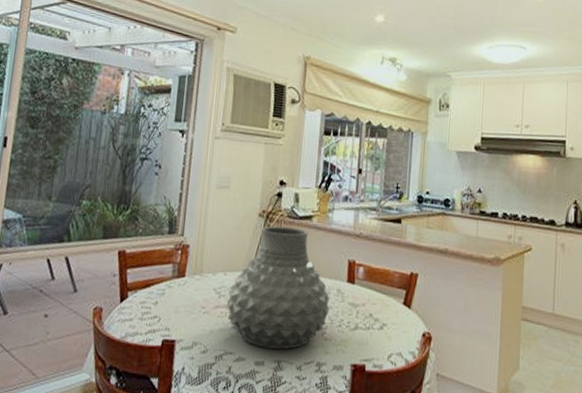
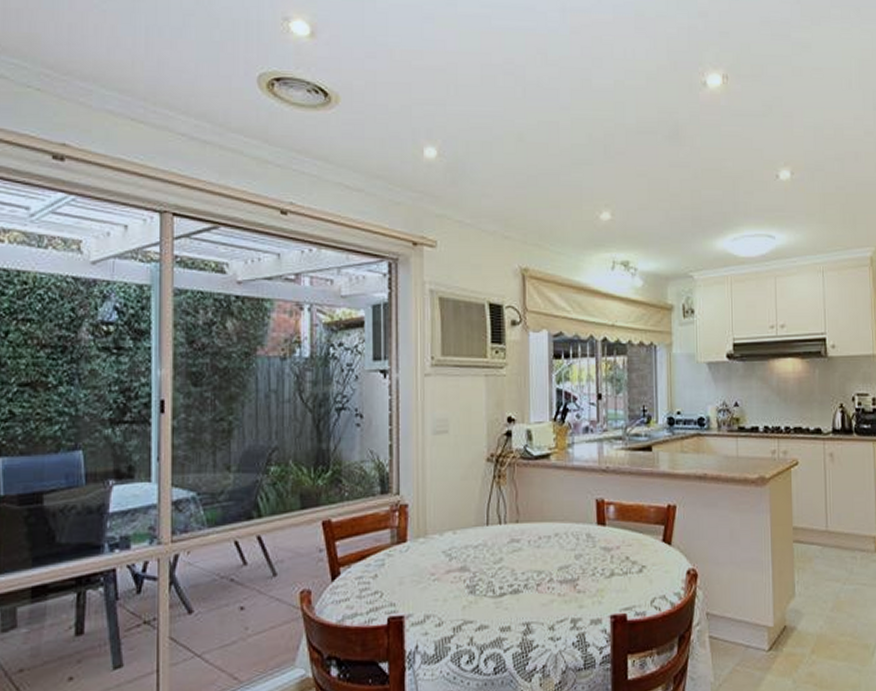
vase: present [226,226,330,350] -> none [459,469,580,611]

